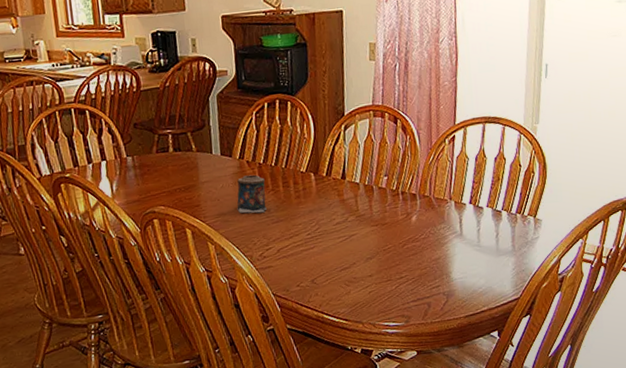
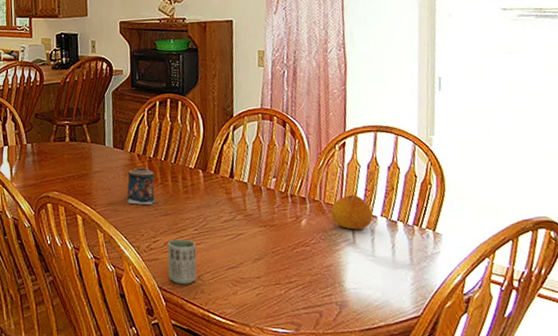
cup: none [280,244,311,290] -> present [167,239,197,285]
fruit: none [440,187,479,222] -> present [331,194,373,230]

